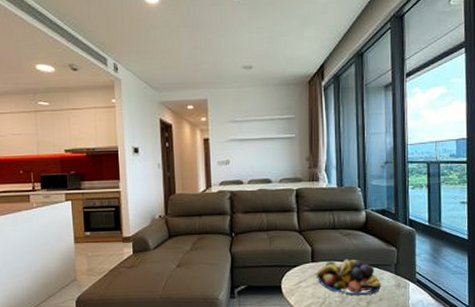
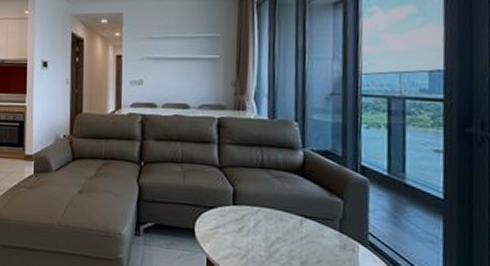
fruit bowl: present [316,259,381,296] -> none [237,206,320,254]

